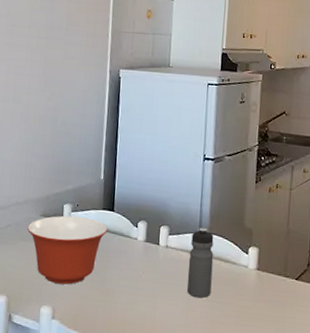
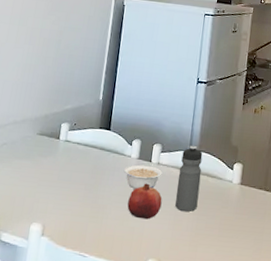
mixing bowl: present [27,215,108,285] -> none [22,134,104,202]
legume: none [130,247,172,274] -> present [123,164,163,189]
fruit: none [137,267,173,305] -> present [127,183,162,220]

